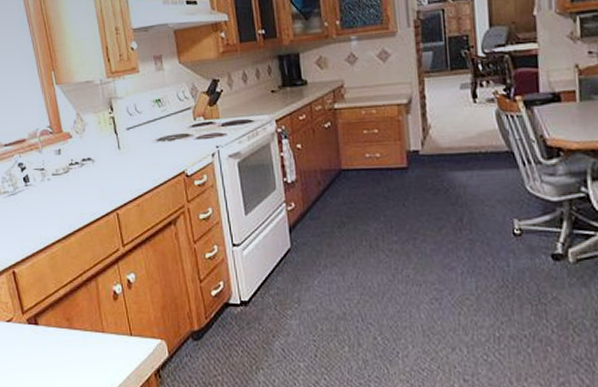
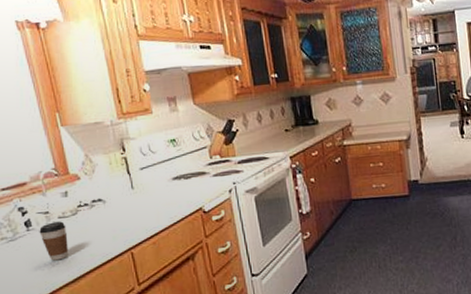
coffee cup: none [36,178,61,217] -> present [39,221,69,261]

